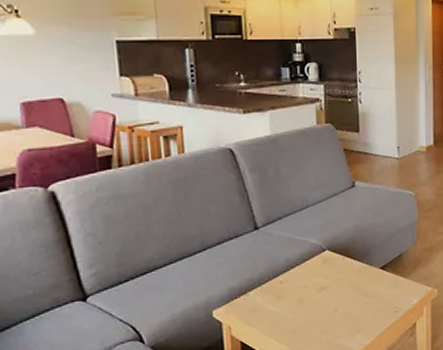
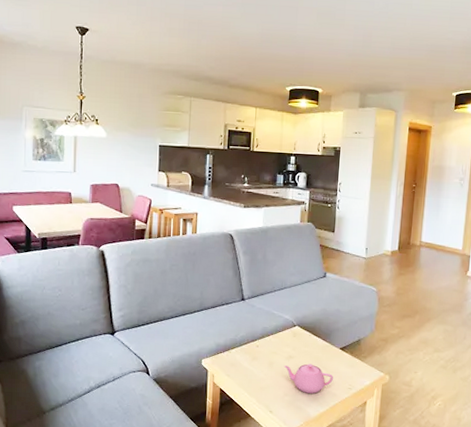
teapot: none [316,291,376,327] -> present [283,364,333,394]

